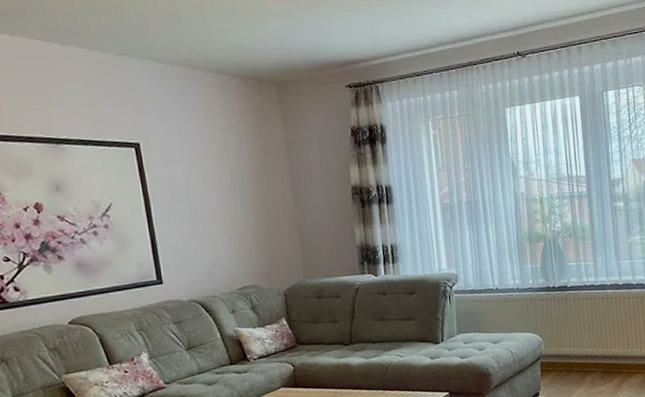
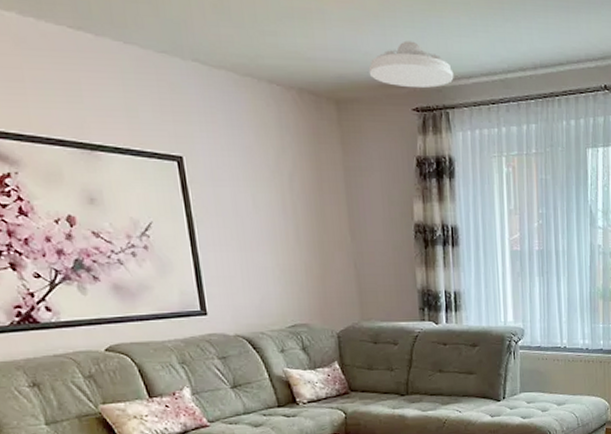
ceiling light: none [305,27,382,67] -> present [368,40,454,88]

